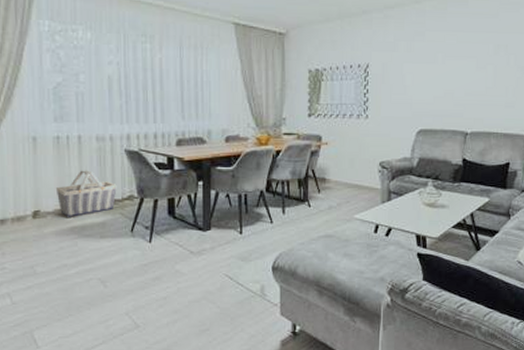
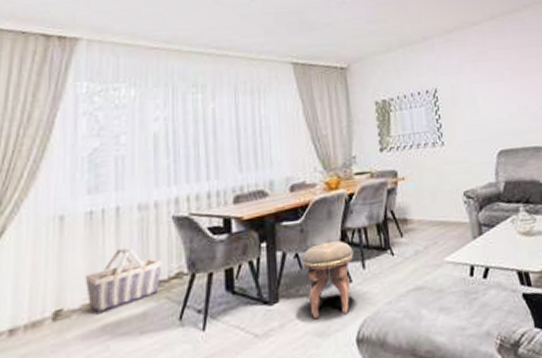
footstool: none [232,189,276,247] -> present [302,241,354,320]

